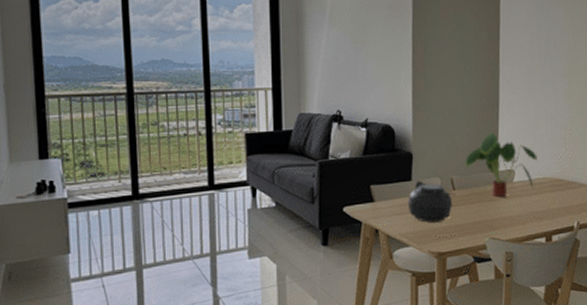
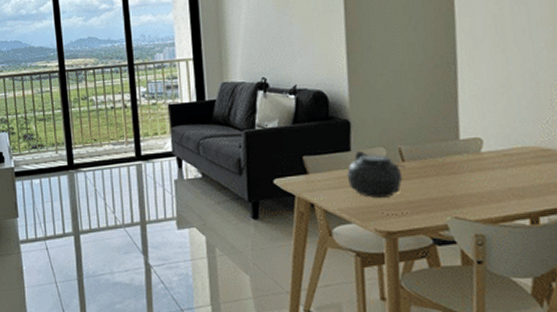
plant: present [465,132,538,197] -> none [416,94,514,170]

